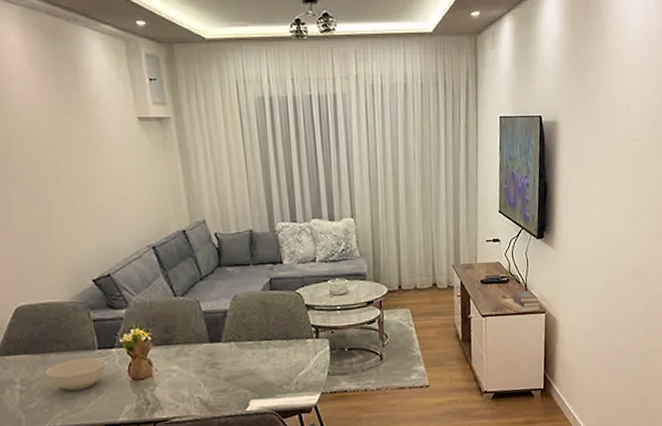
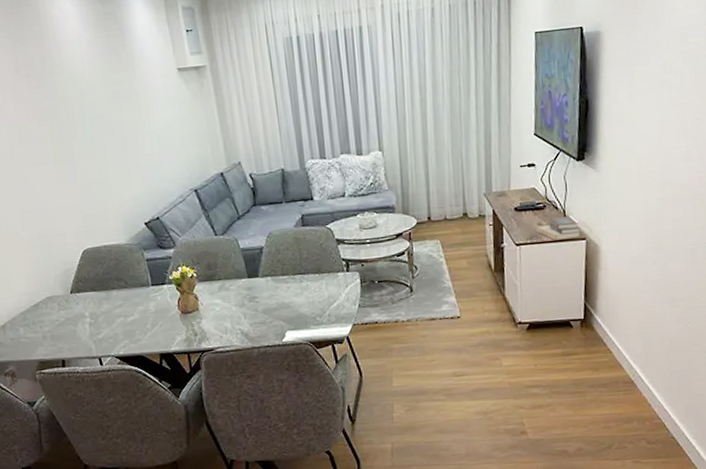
bowl: present [45,357,106,392] -> none [109,293,159,324]

